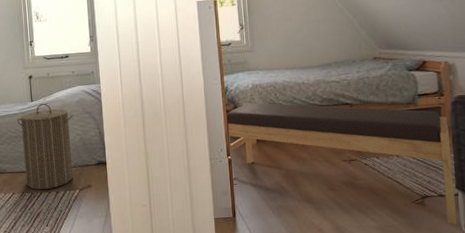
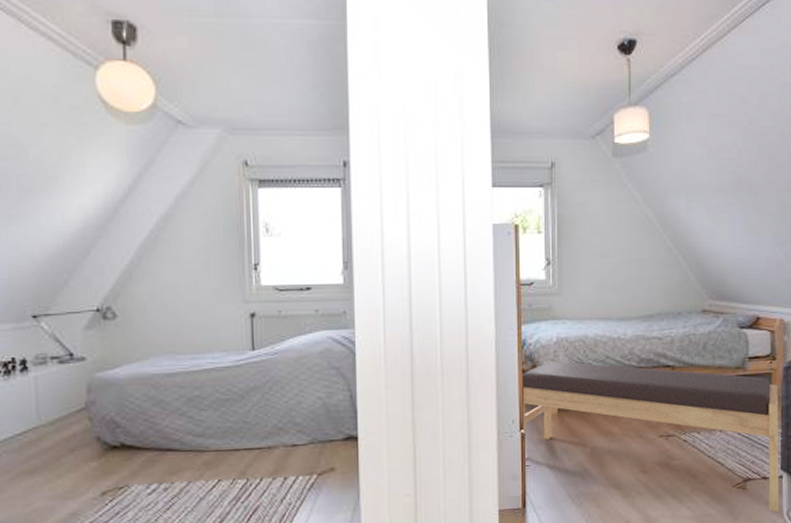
laundry hamper: present [17,103,74,190] -> none [230,353,314,476]

